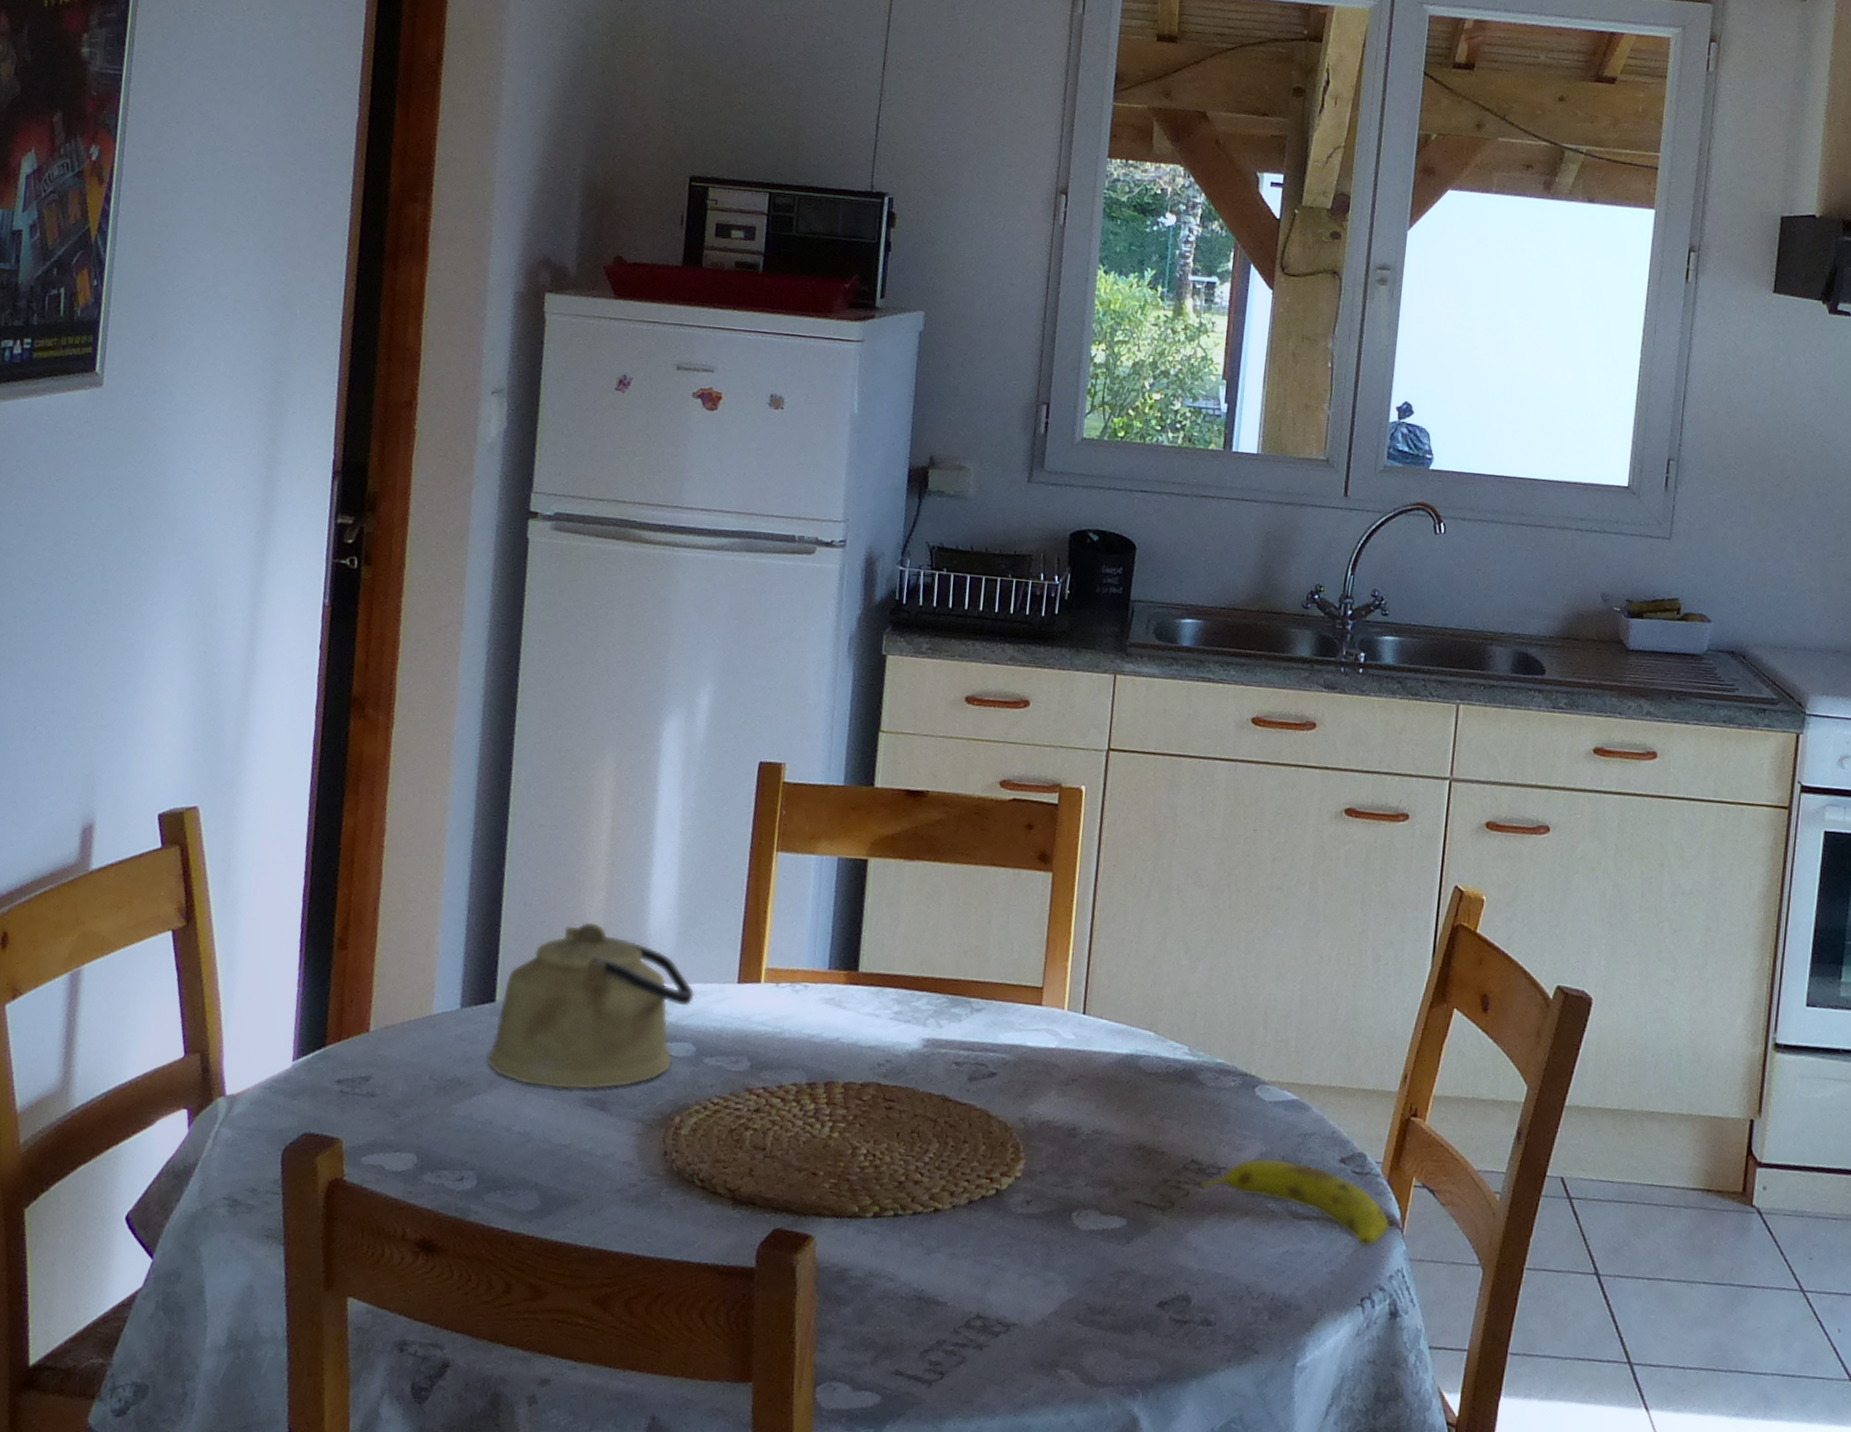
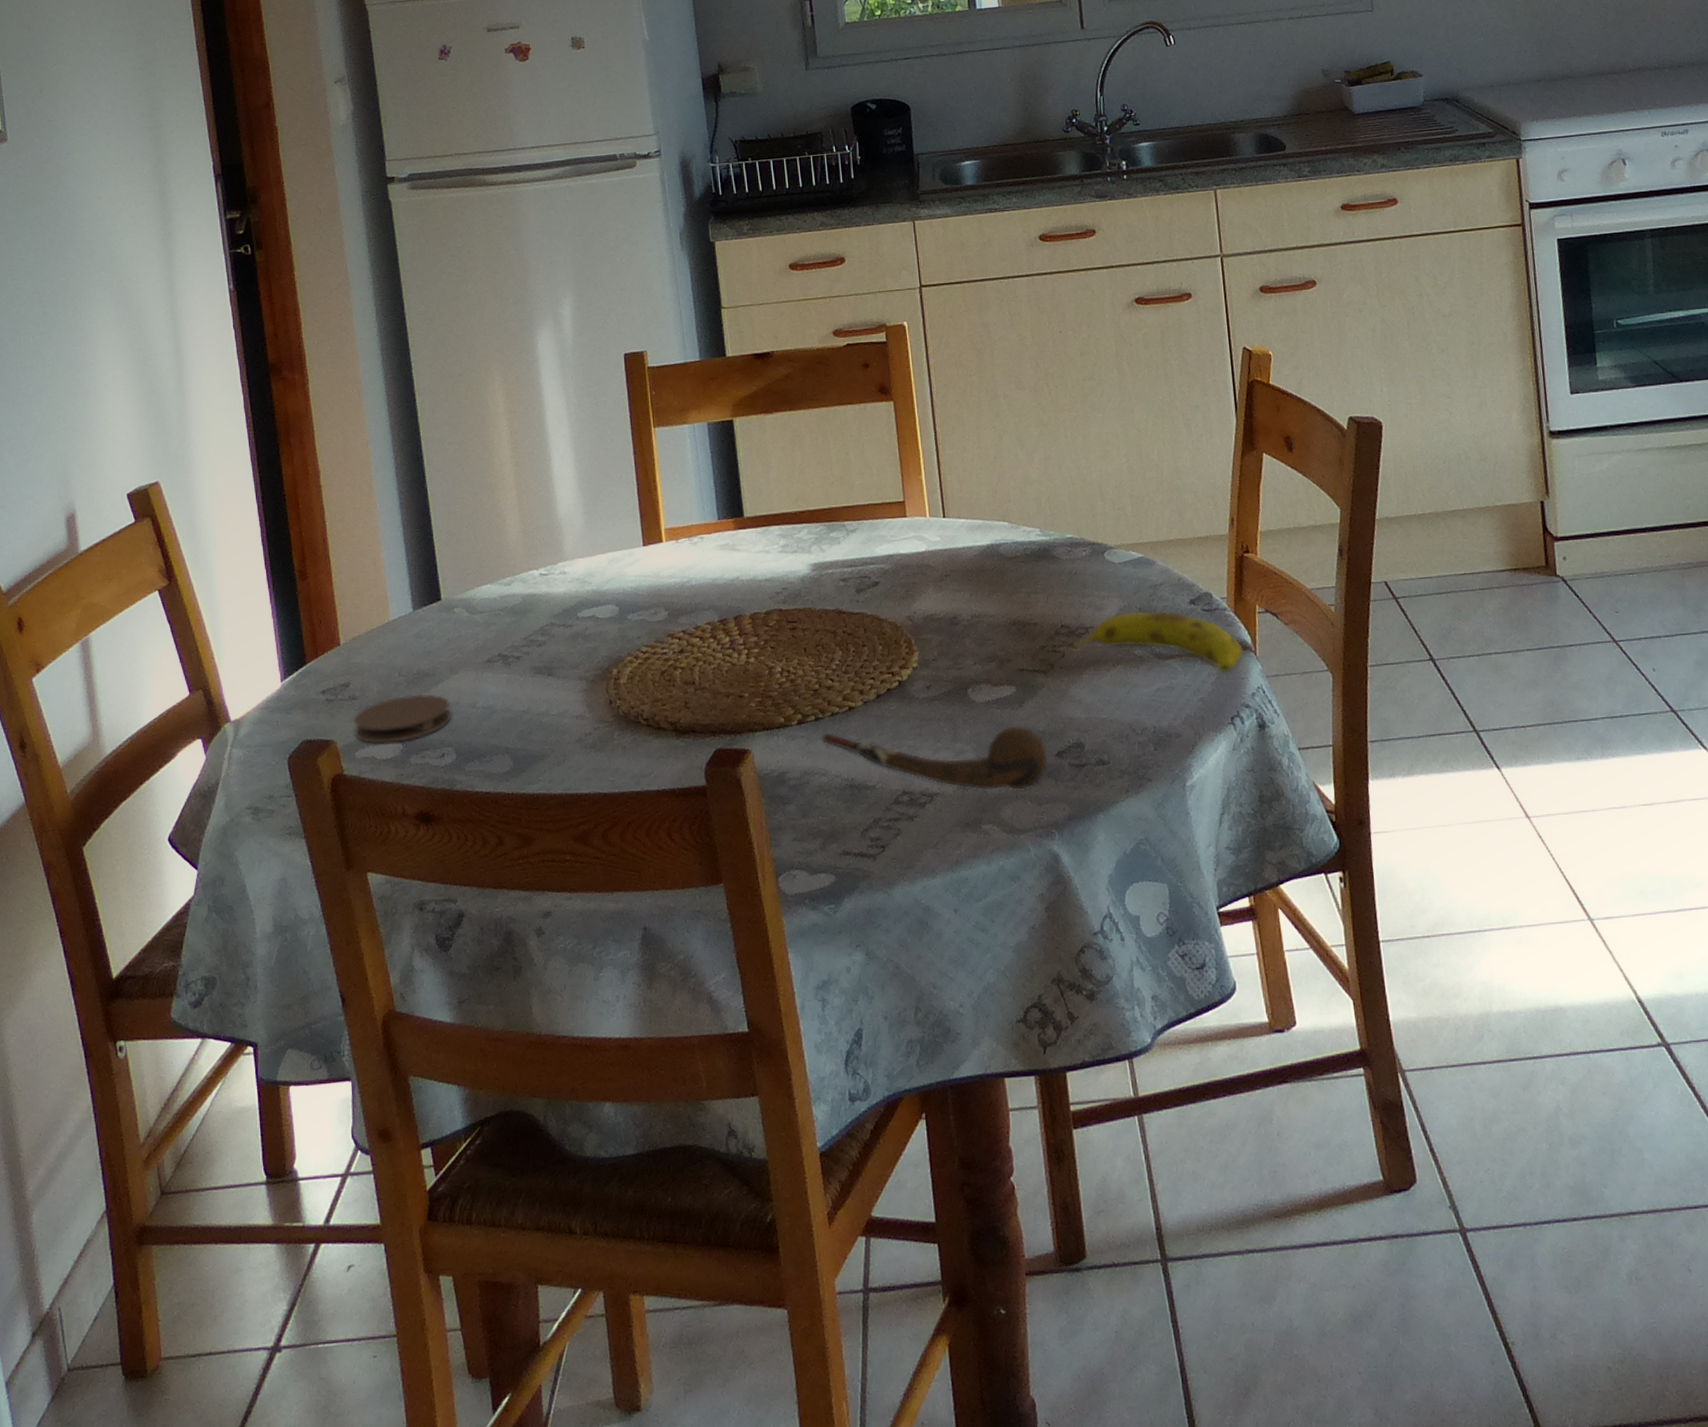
coaster: none [365,1102,482,1155] -> present [352,694,452,744]
kettle: present [487,922,695,1090] -> none [443,517,609,665]
spoon: none [895,1230,1148,1338] -> present [819,726,1048,790]

